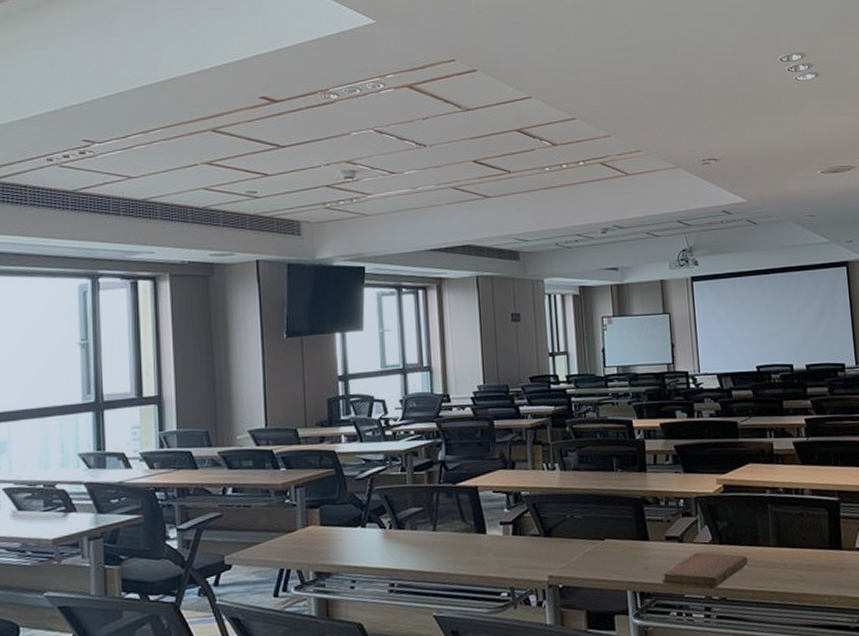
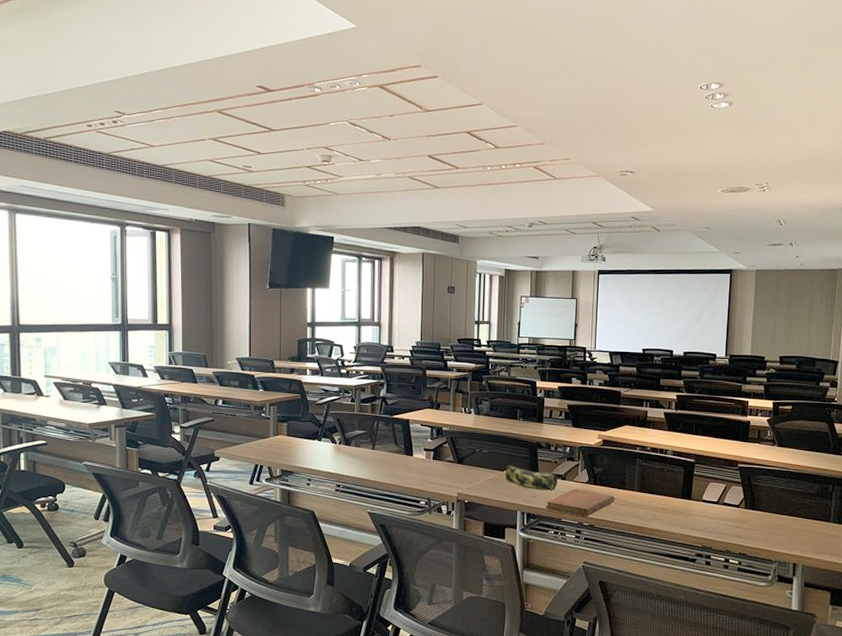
pencil case: none [607,531,674,560] -> present [505,465,558,492]

